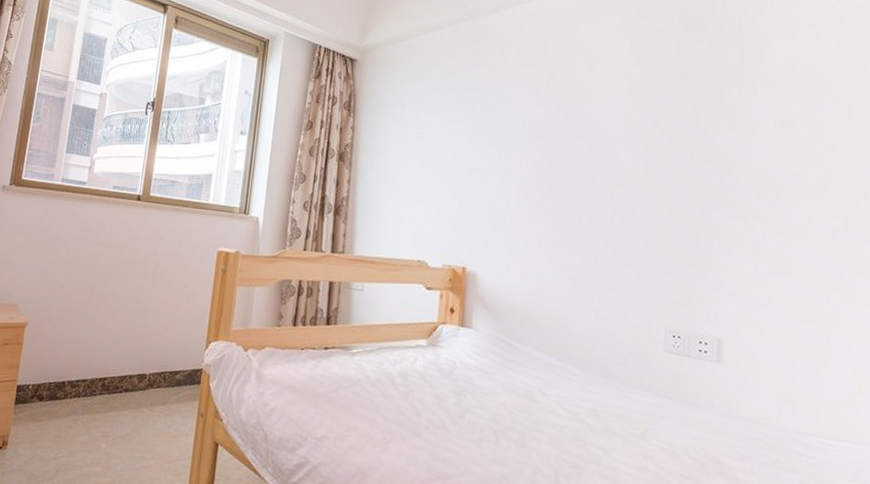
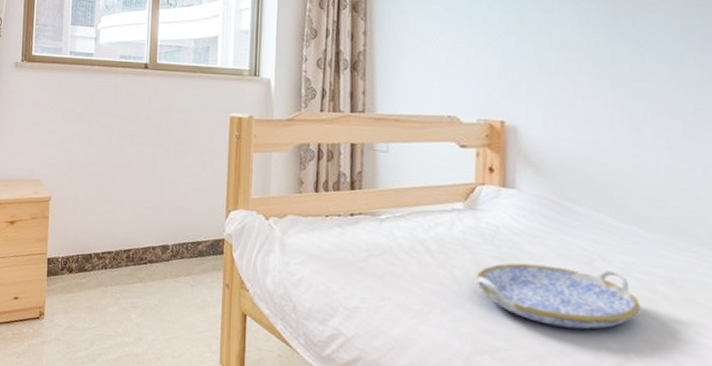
serving tray: none [433,396,571,457] -> present [475,263,641,329]

